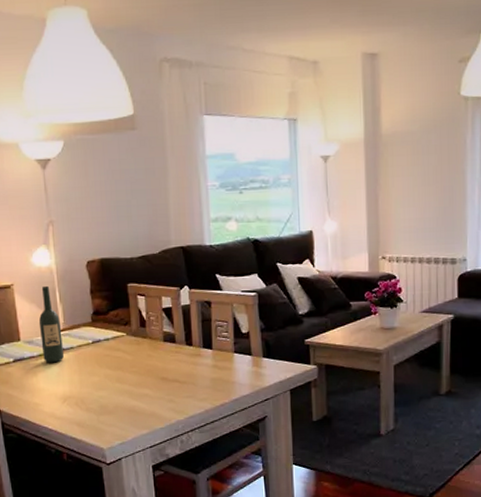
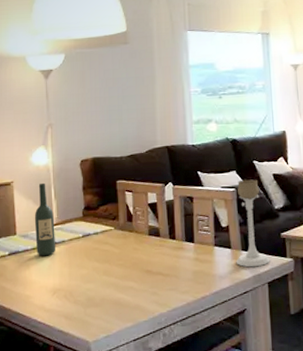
candle holder: none [256,283,293,375] -> present [236,179,270,268]

